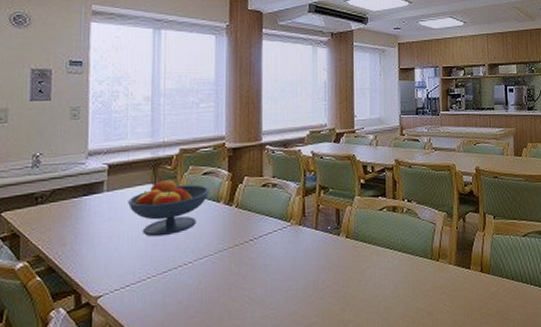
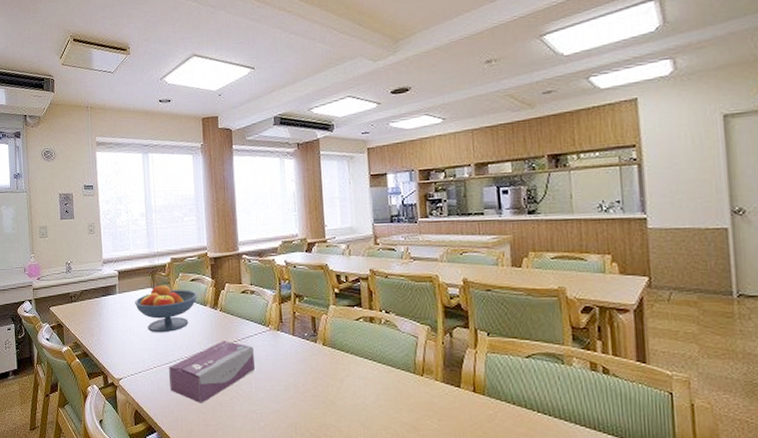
tissue box: none [167,240,271,316] -> present [169,341,255,404]

